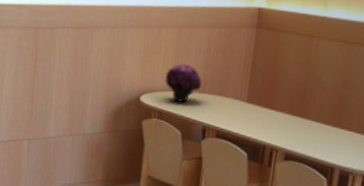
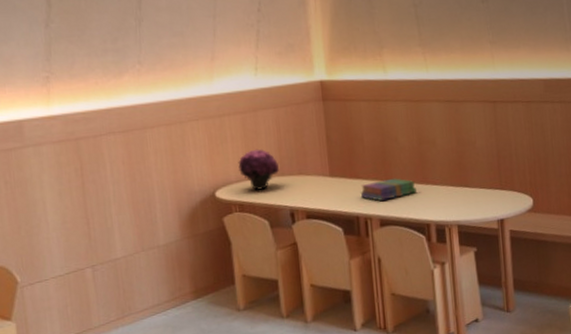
books: none [271,115,330,136] -> present [360,178,416,201]

